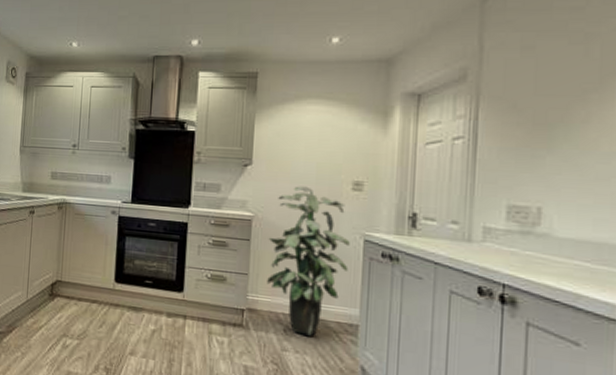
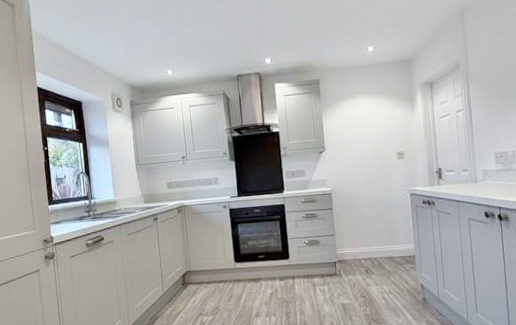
indoor plant: present [267,186,350,336] -> none [345,161,403,271]

